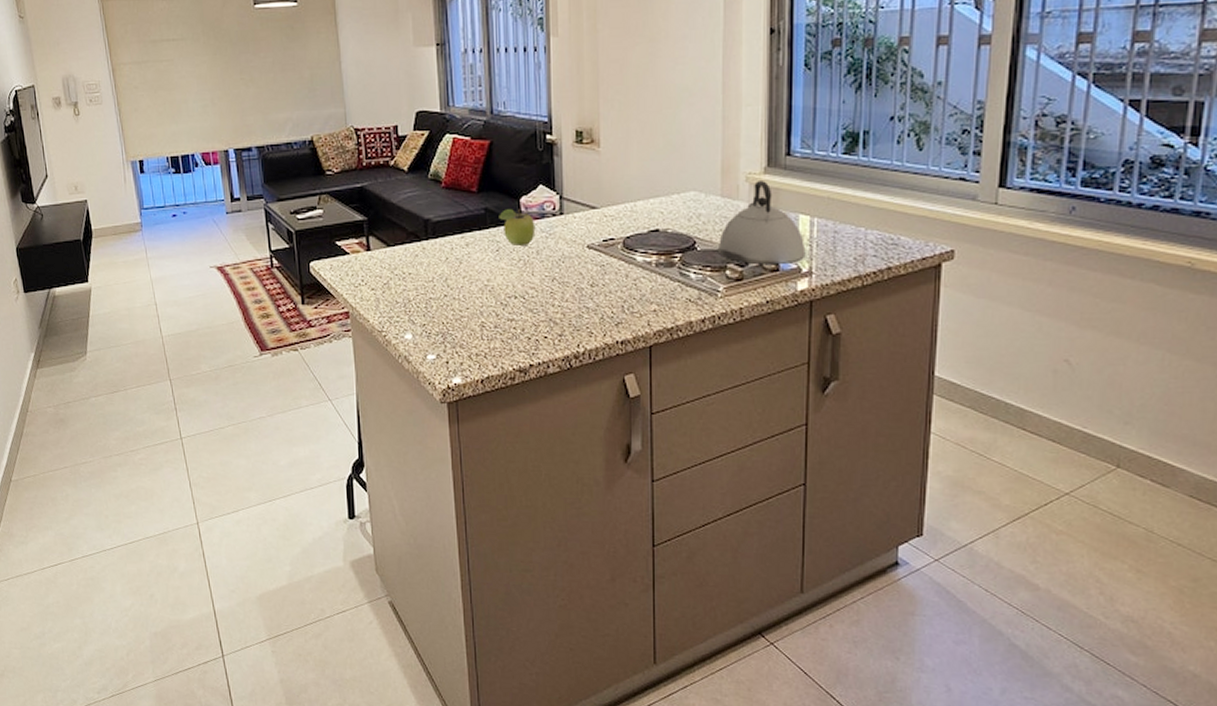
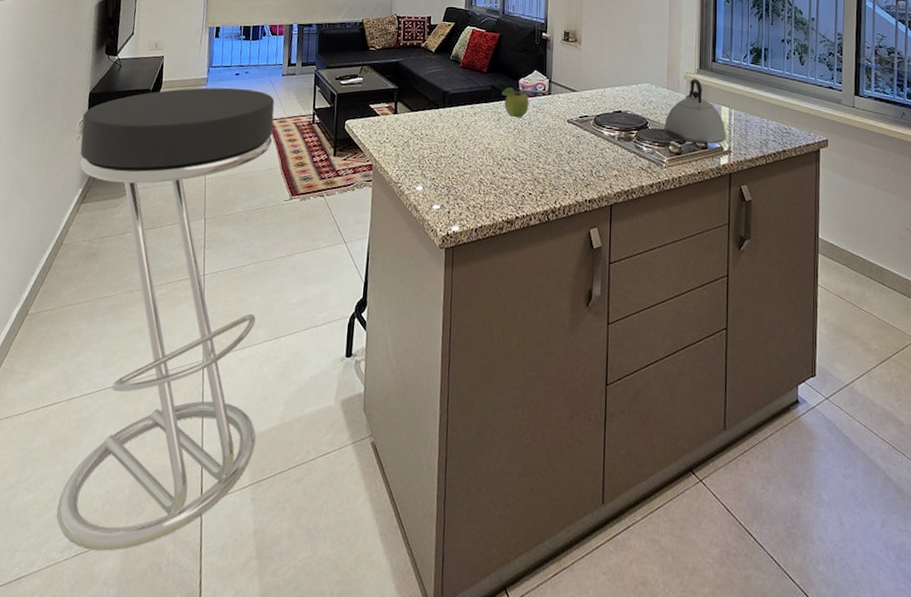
bar stool: none [15,232,266,694] -> present [56,87,275,551]

